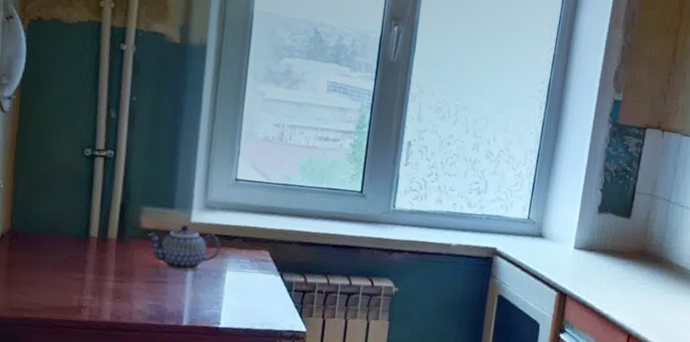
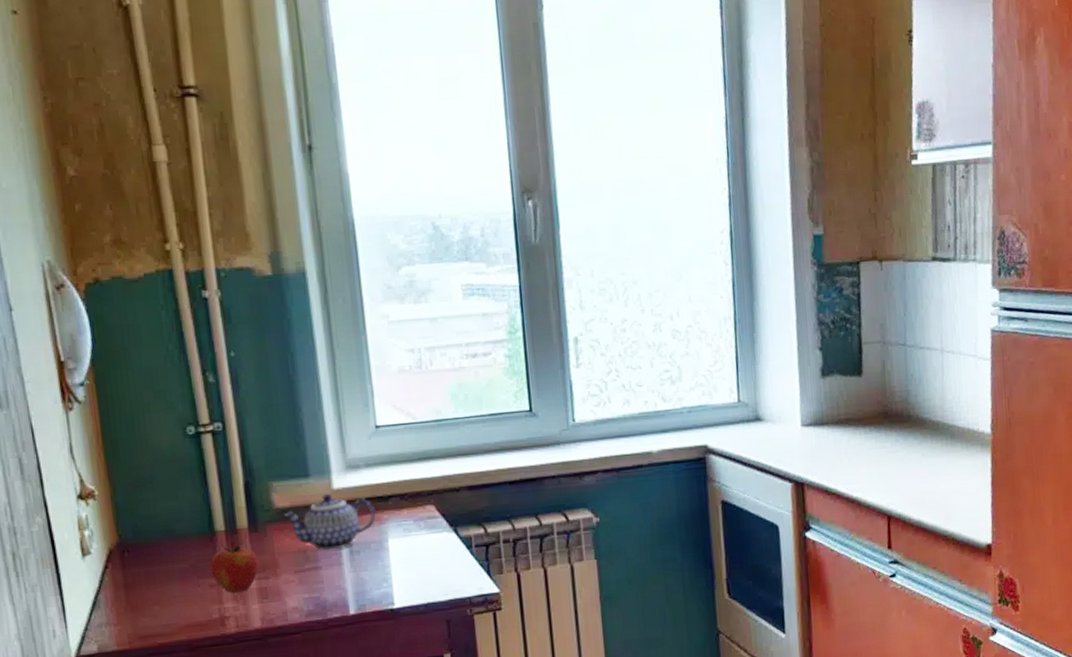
apple: none [78,246,119,289] -> present [210,540,260,593]

